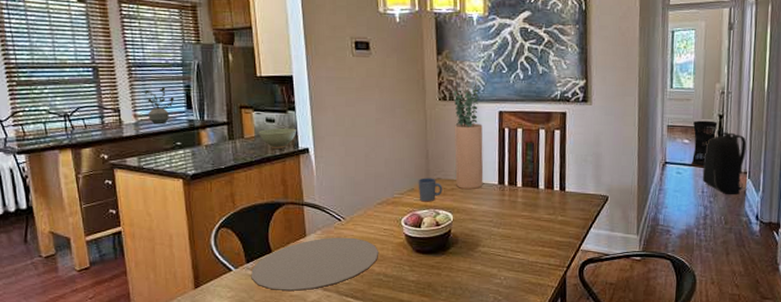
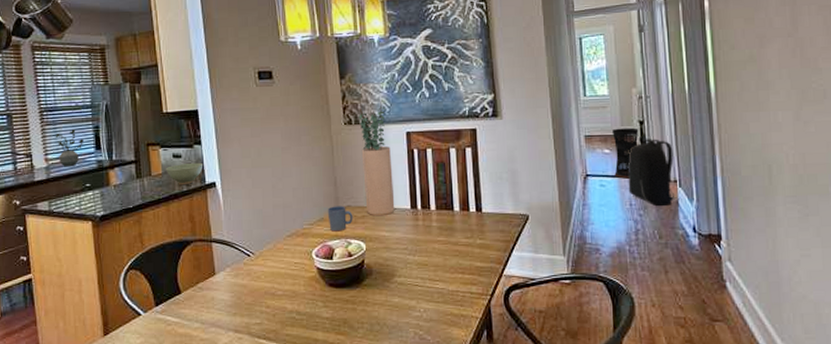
placemat: present [251,237,378,291] -> none [160,273,290,334]

